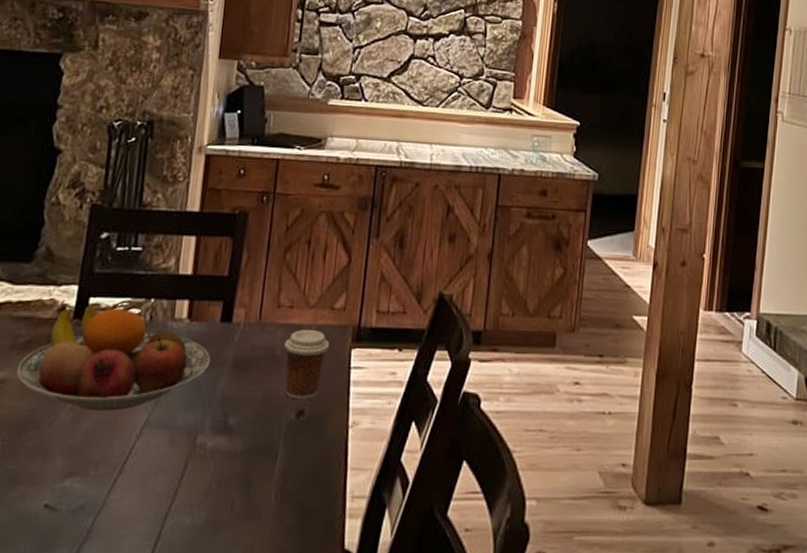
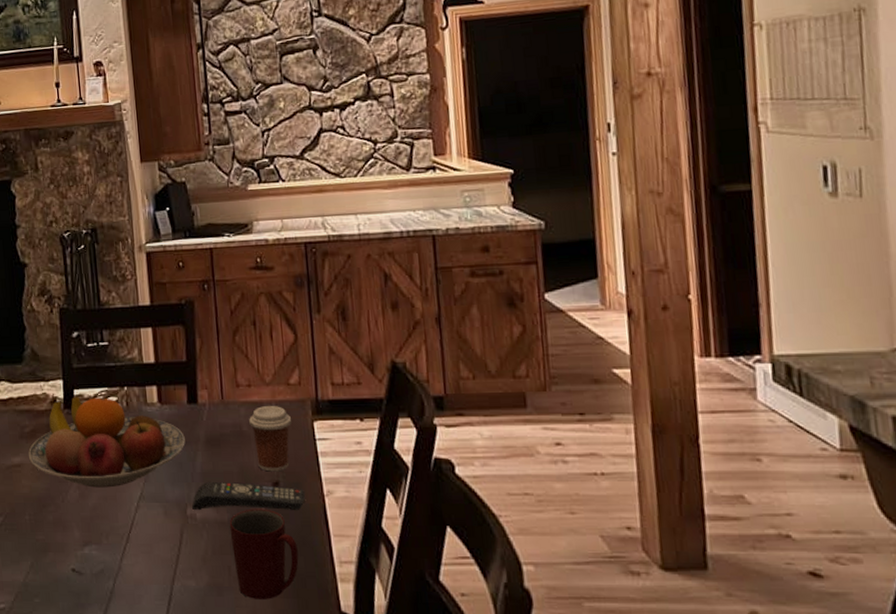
remote control: none [202,407,329,441] -> present [191,481,305,511]
mug: none [239,438,311,538] -> present [229,508,299,600]

